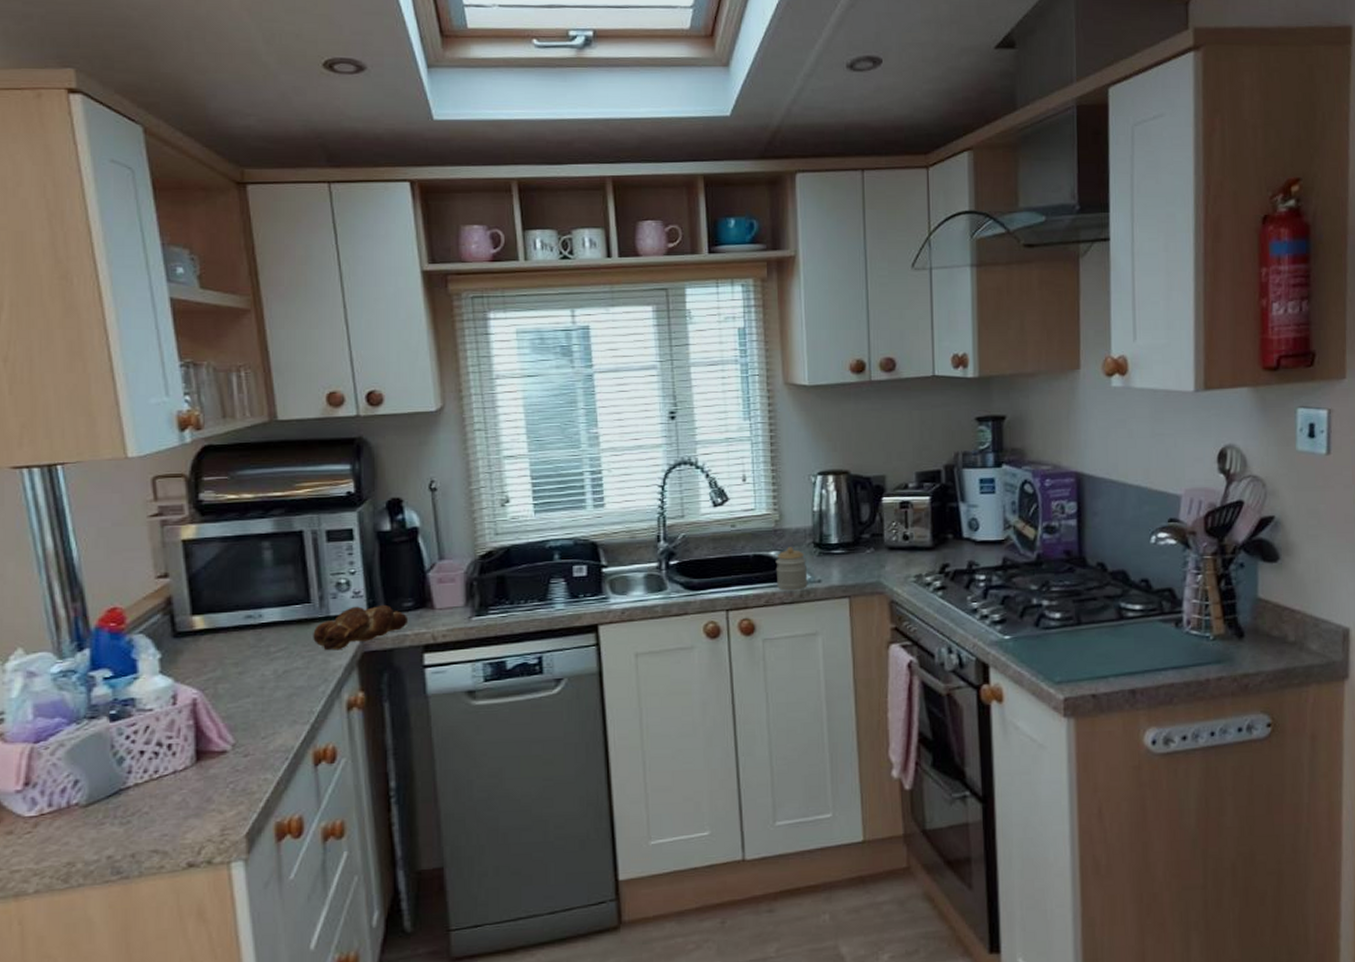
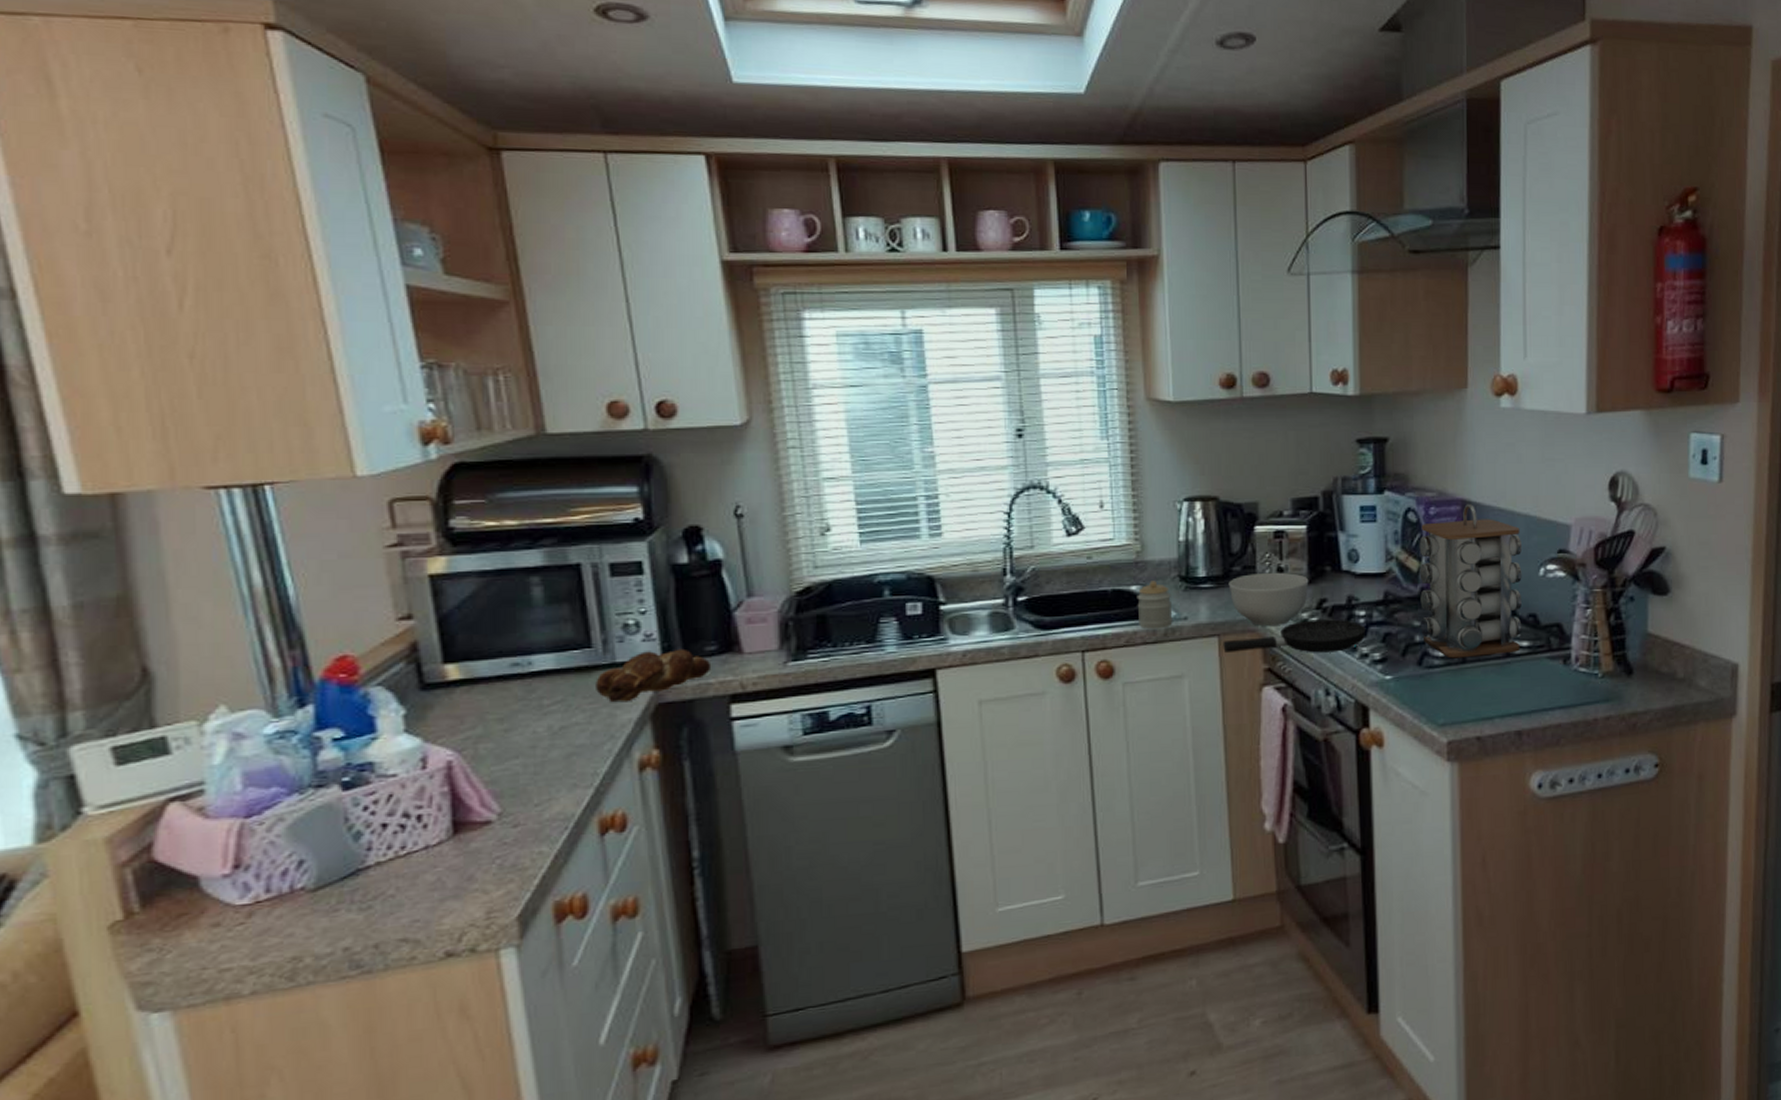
frying pan: none [853,583,986,614] -> present [1223,619,1366,654]
bowl: none [858,539,933,588] -> present [1228,572,1309,626]
spice rack: none [1035,476,1135,620] -> present [1419,504,1523,659]

